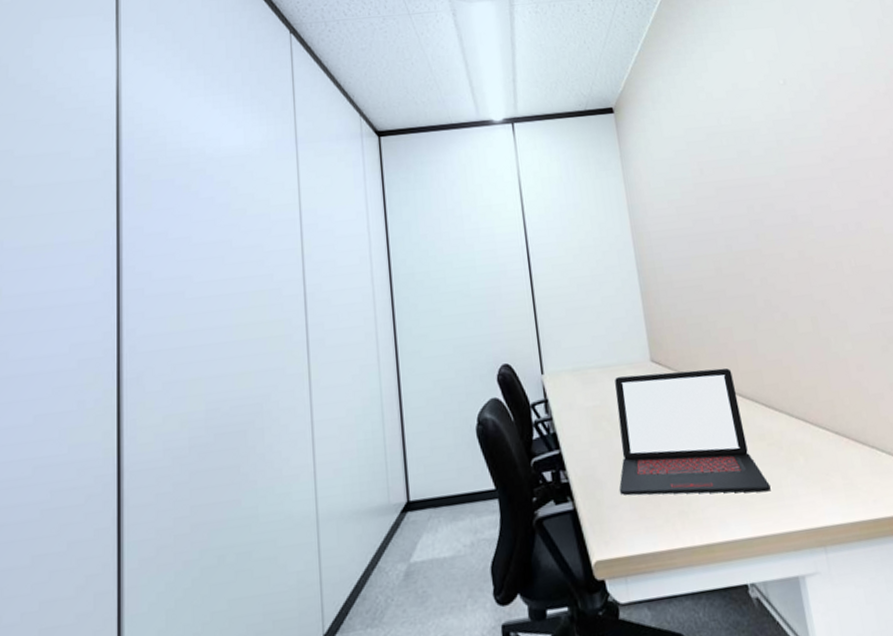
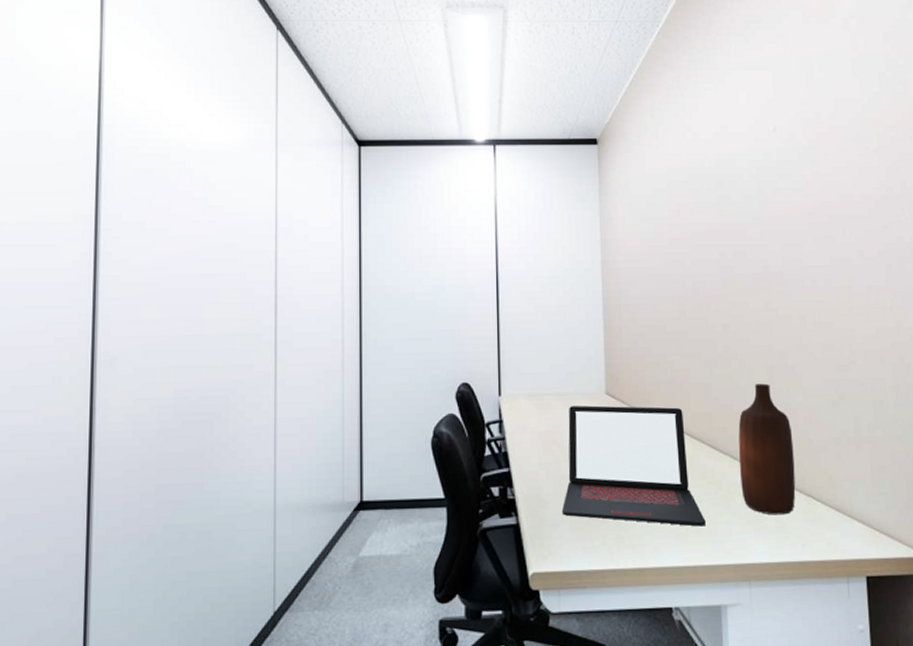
bottle: none [790,334,860,472] -> present [738,383,796,515]

